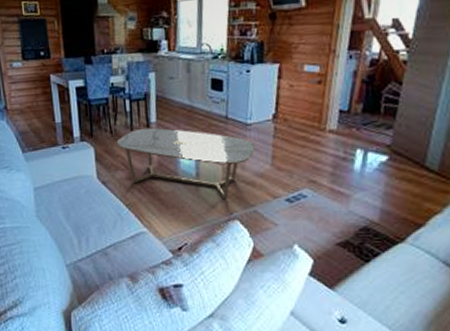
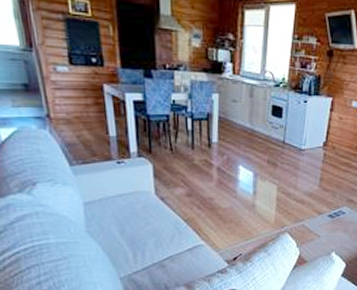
coffee table: present [116,127,255,200] -> none [176,147,306,215]

